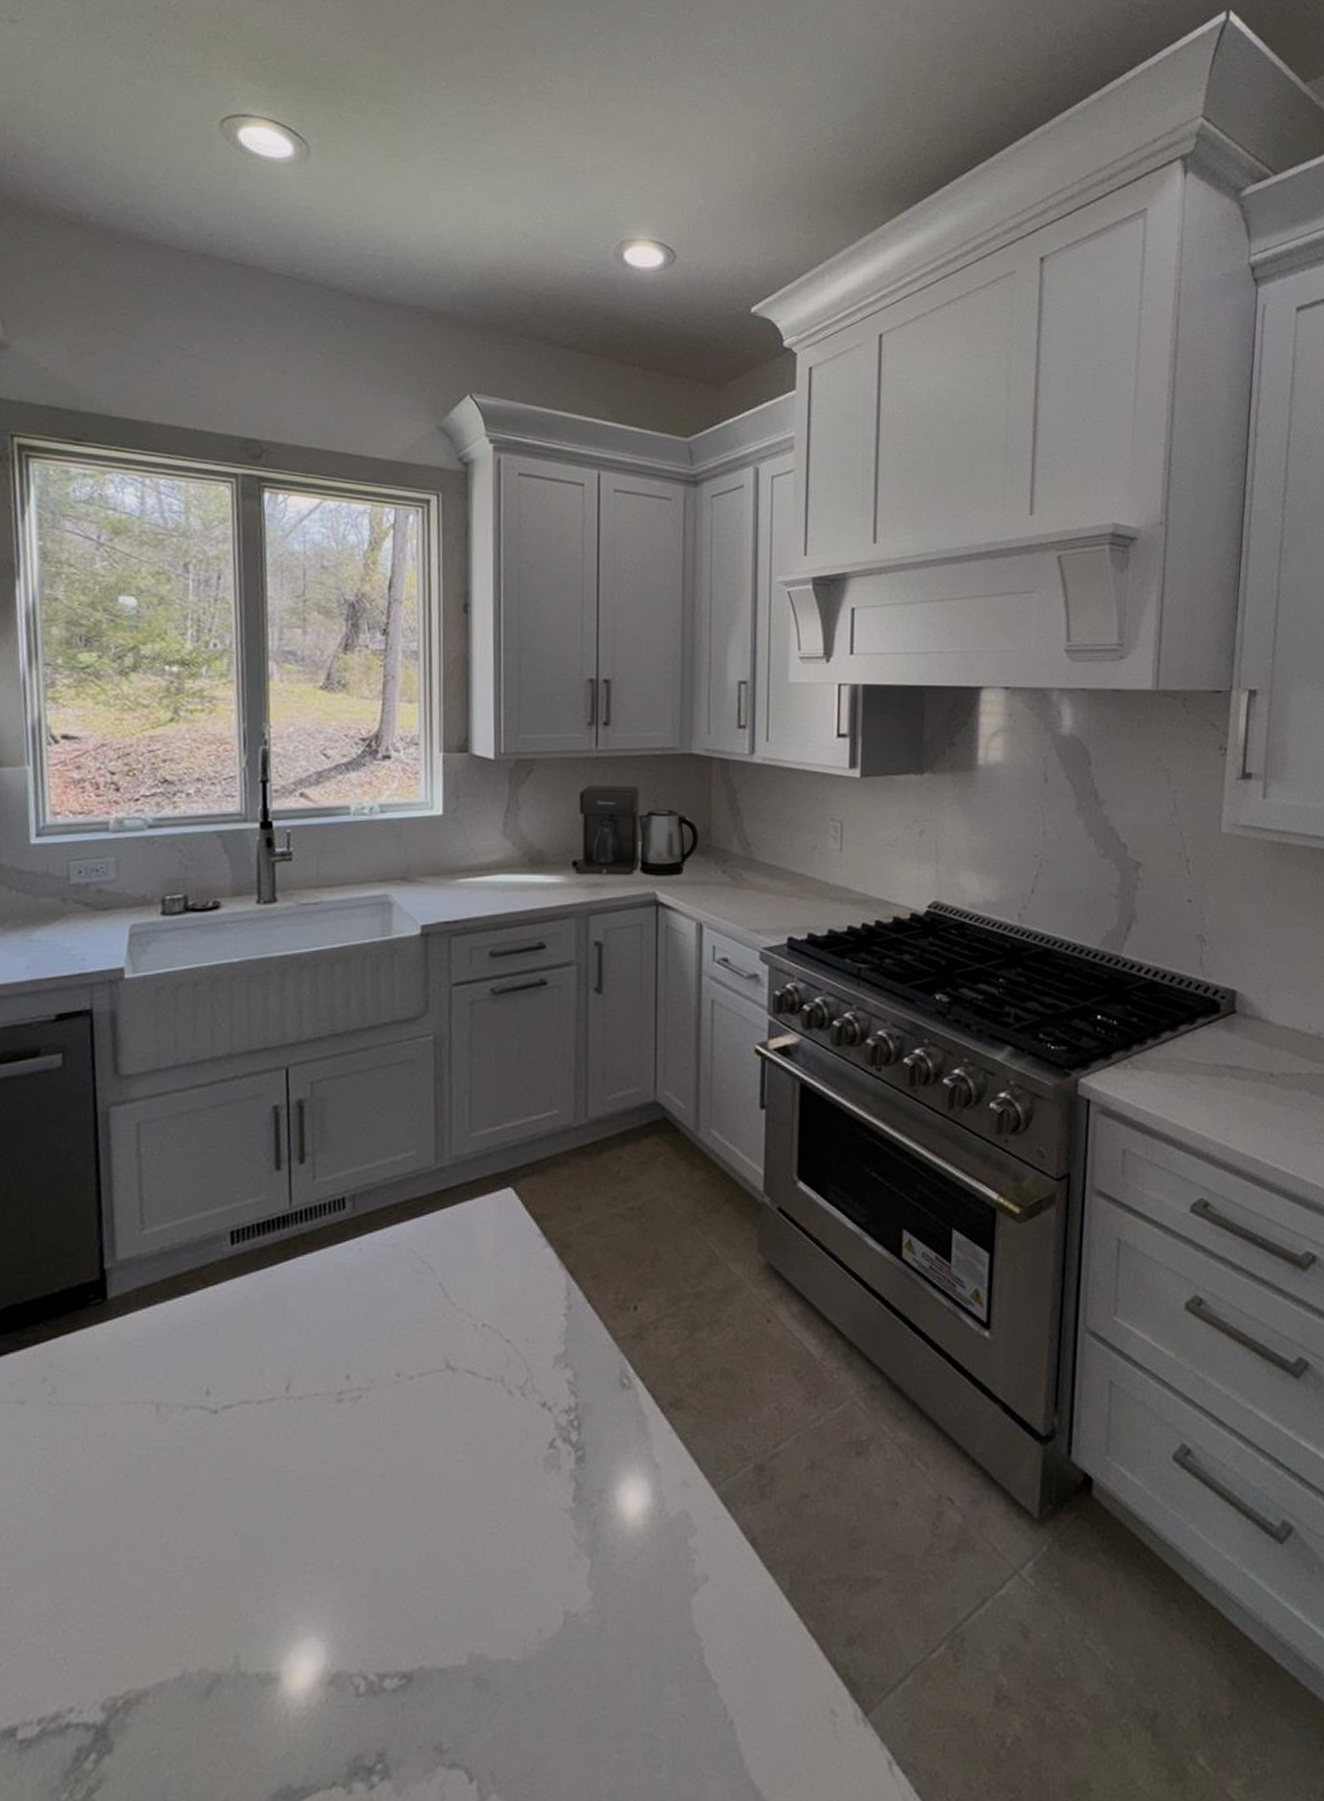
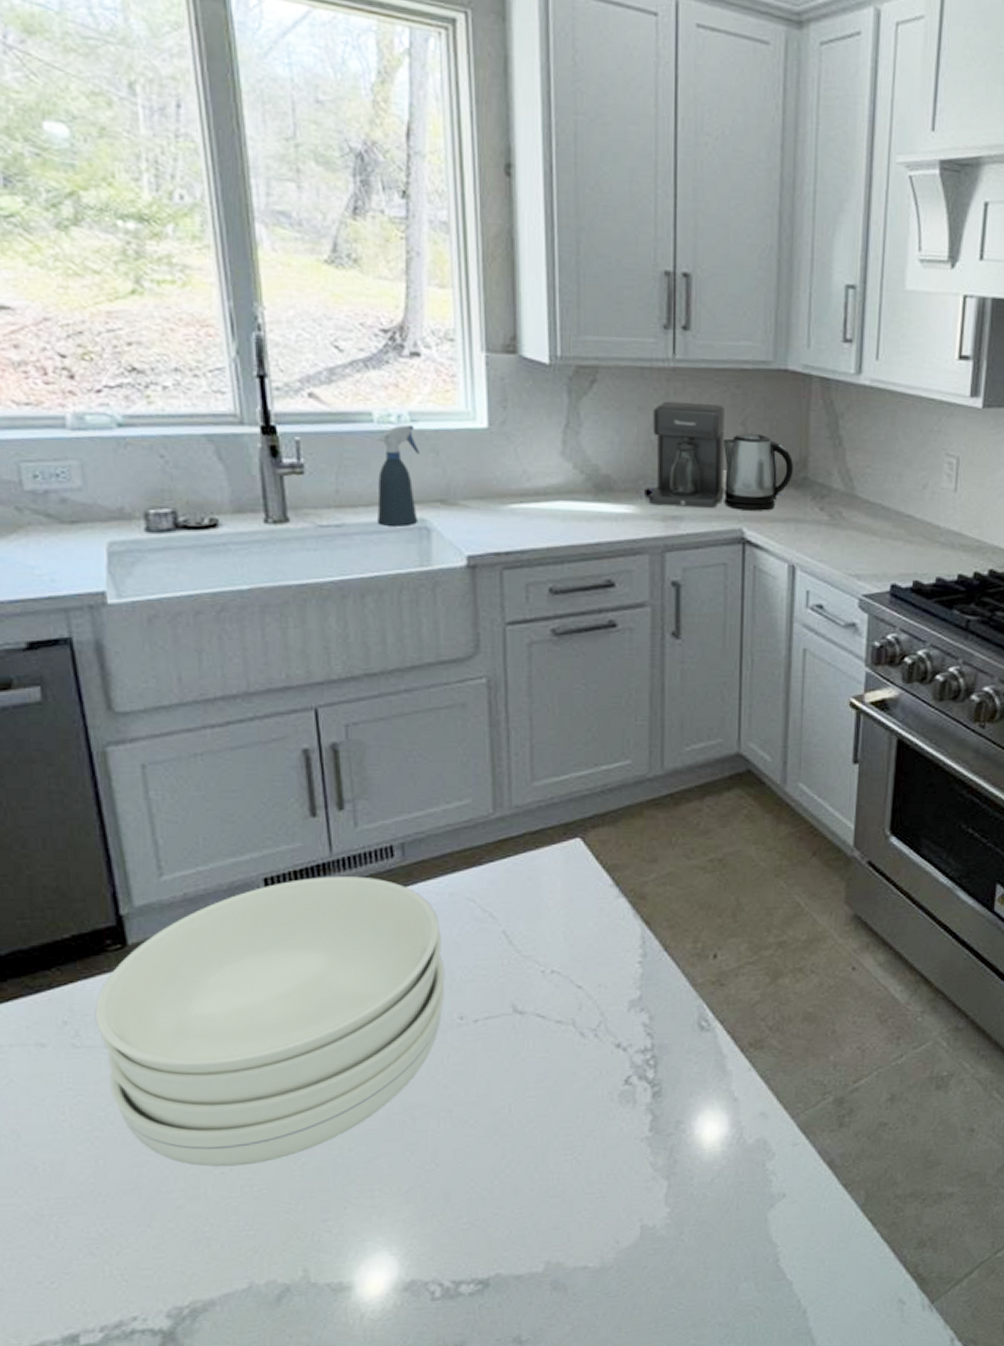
bowl: none [71,1228,385,1536] -> present [94,875,445,1167]
spray bottle: none [349,815,387,902] -> present [375,424,420,526]

